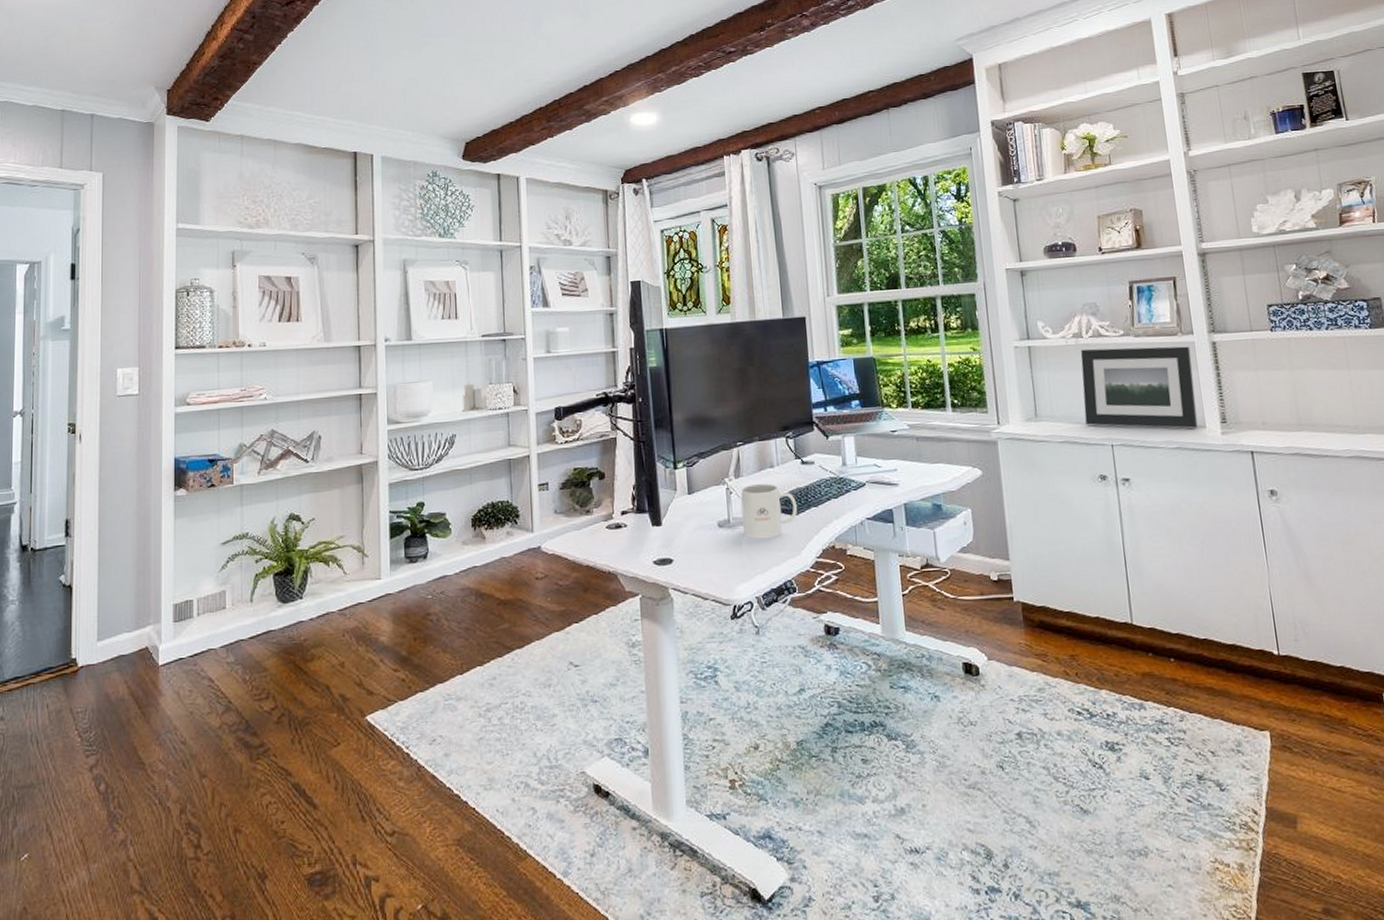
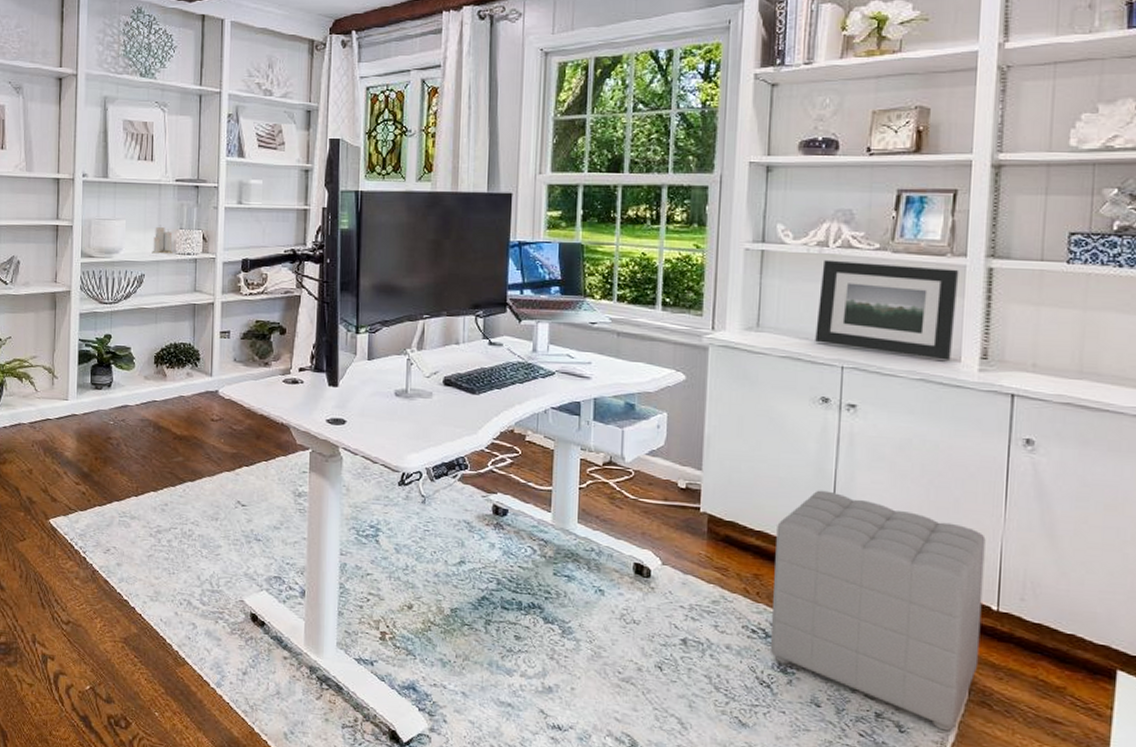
mug: present [740,484,798,539] -> none [419,359,480,414]
ottoman: none [1082,563,1274,782] -> present [770,490,986,731]

